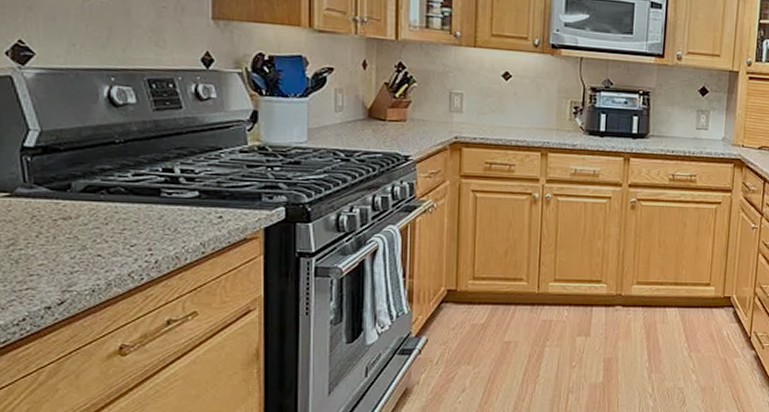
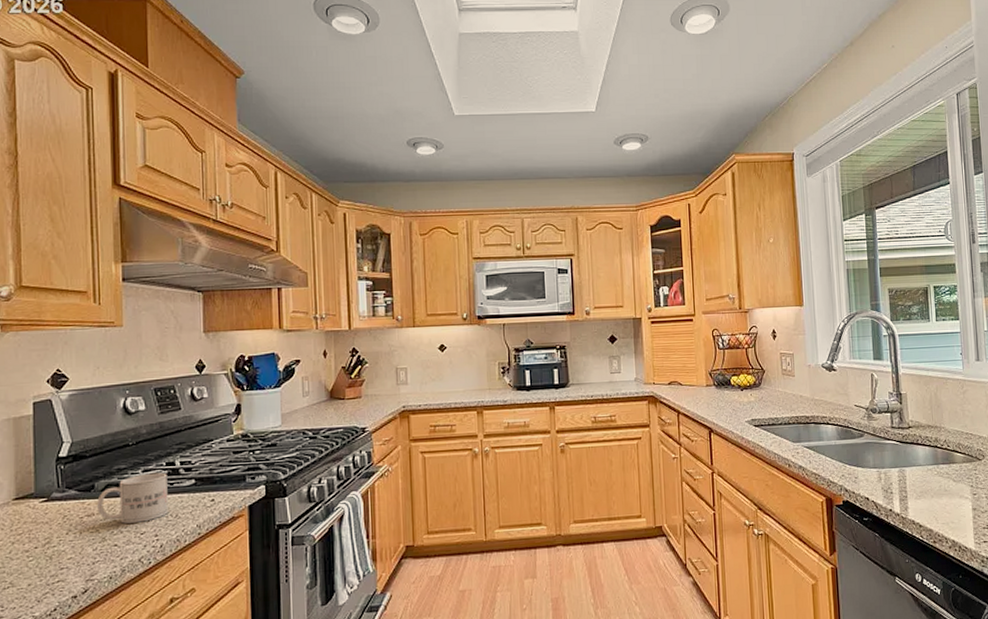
mug: none [75,178,165,233] -> present [97,472,168,524]

